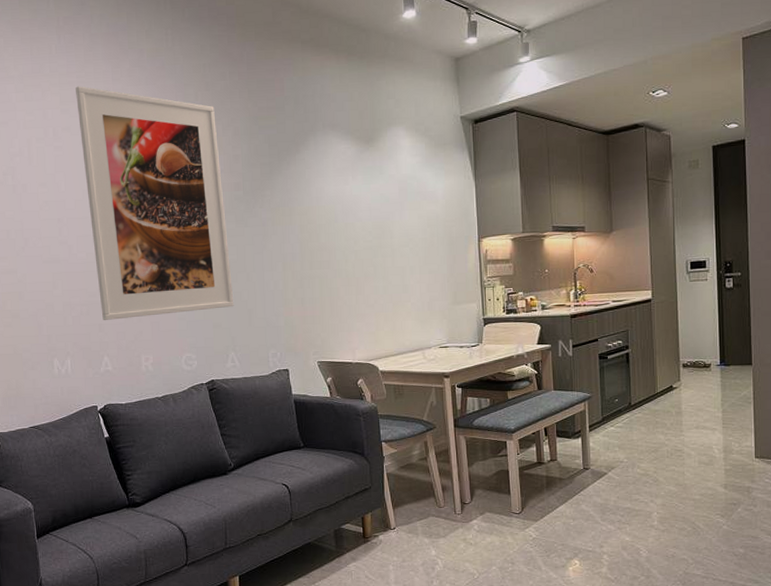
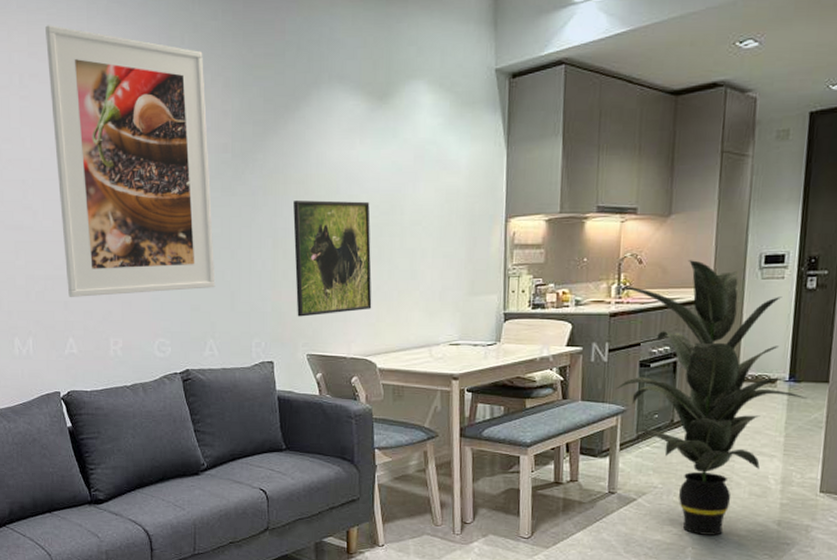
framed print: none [299,228,371,329] -> present [293,200,372,317]
indoor plant: none [576,268,735,501] -> present [615,260,806,535]

